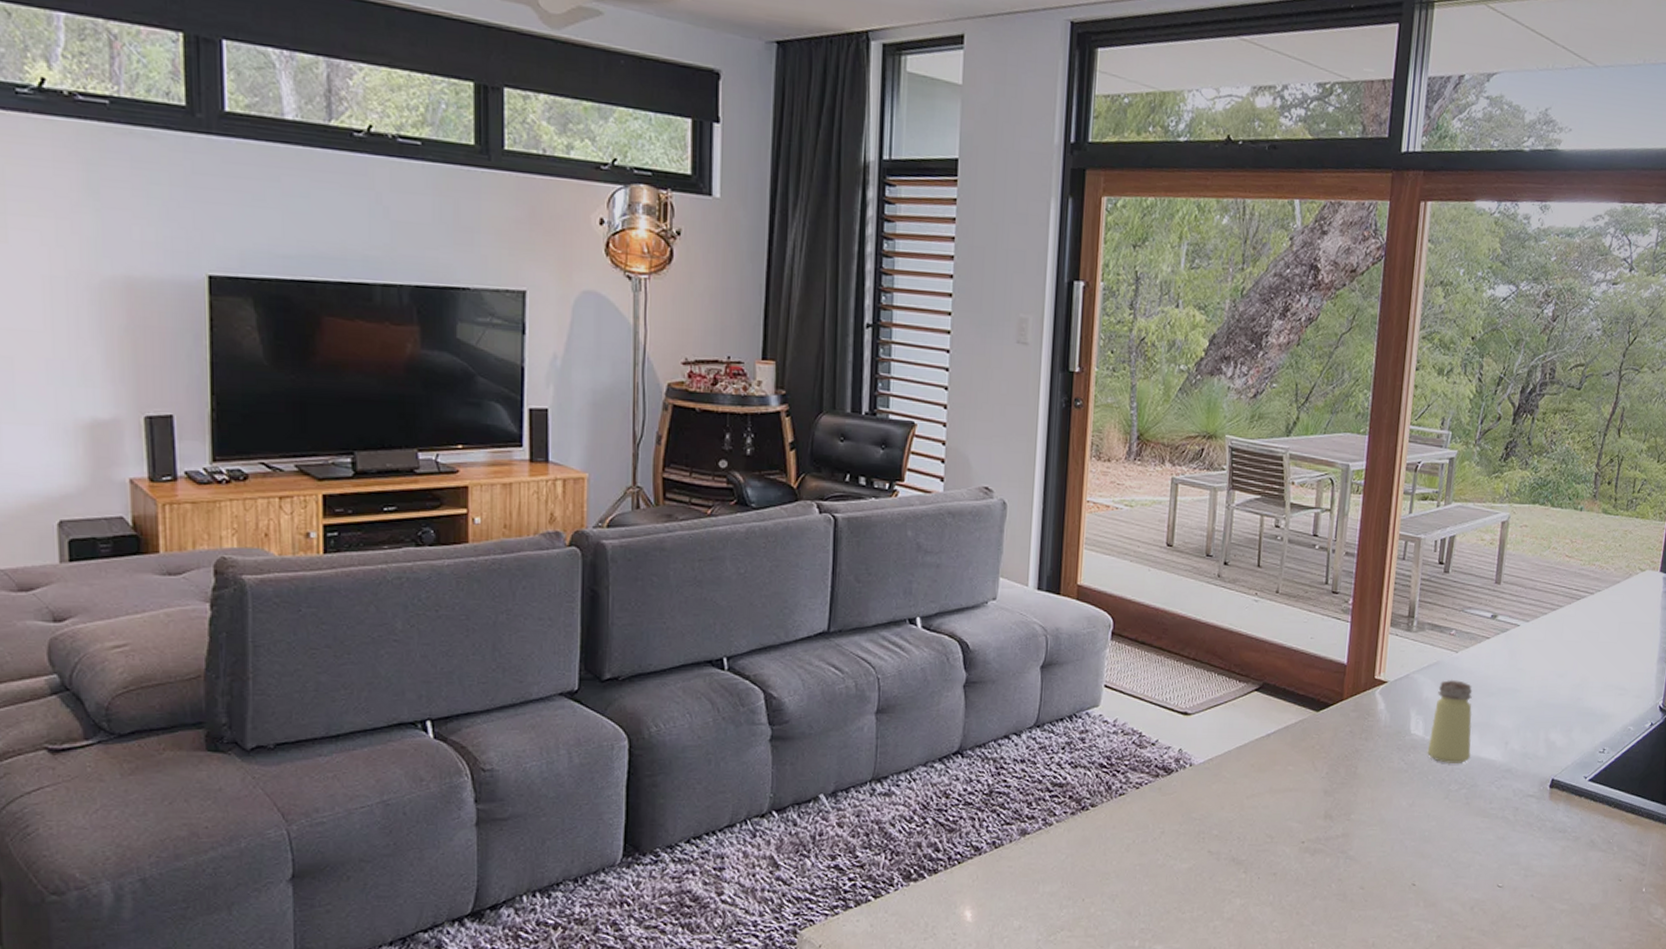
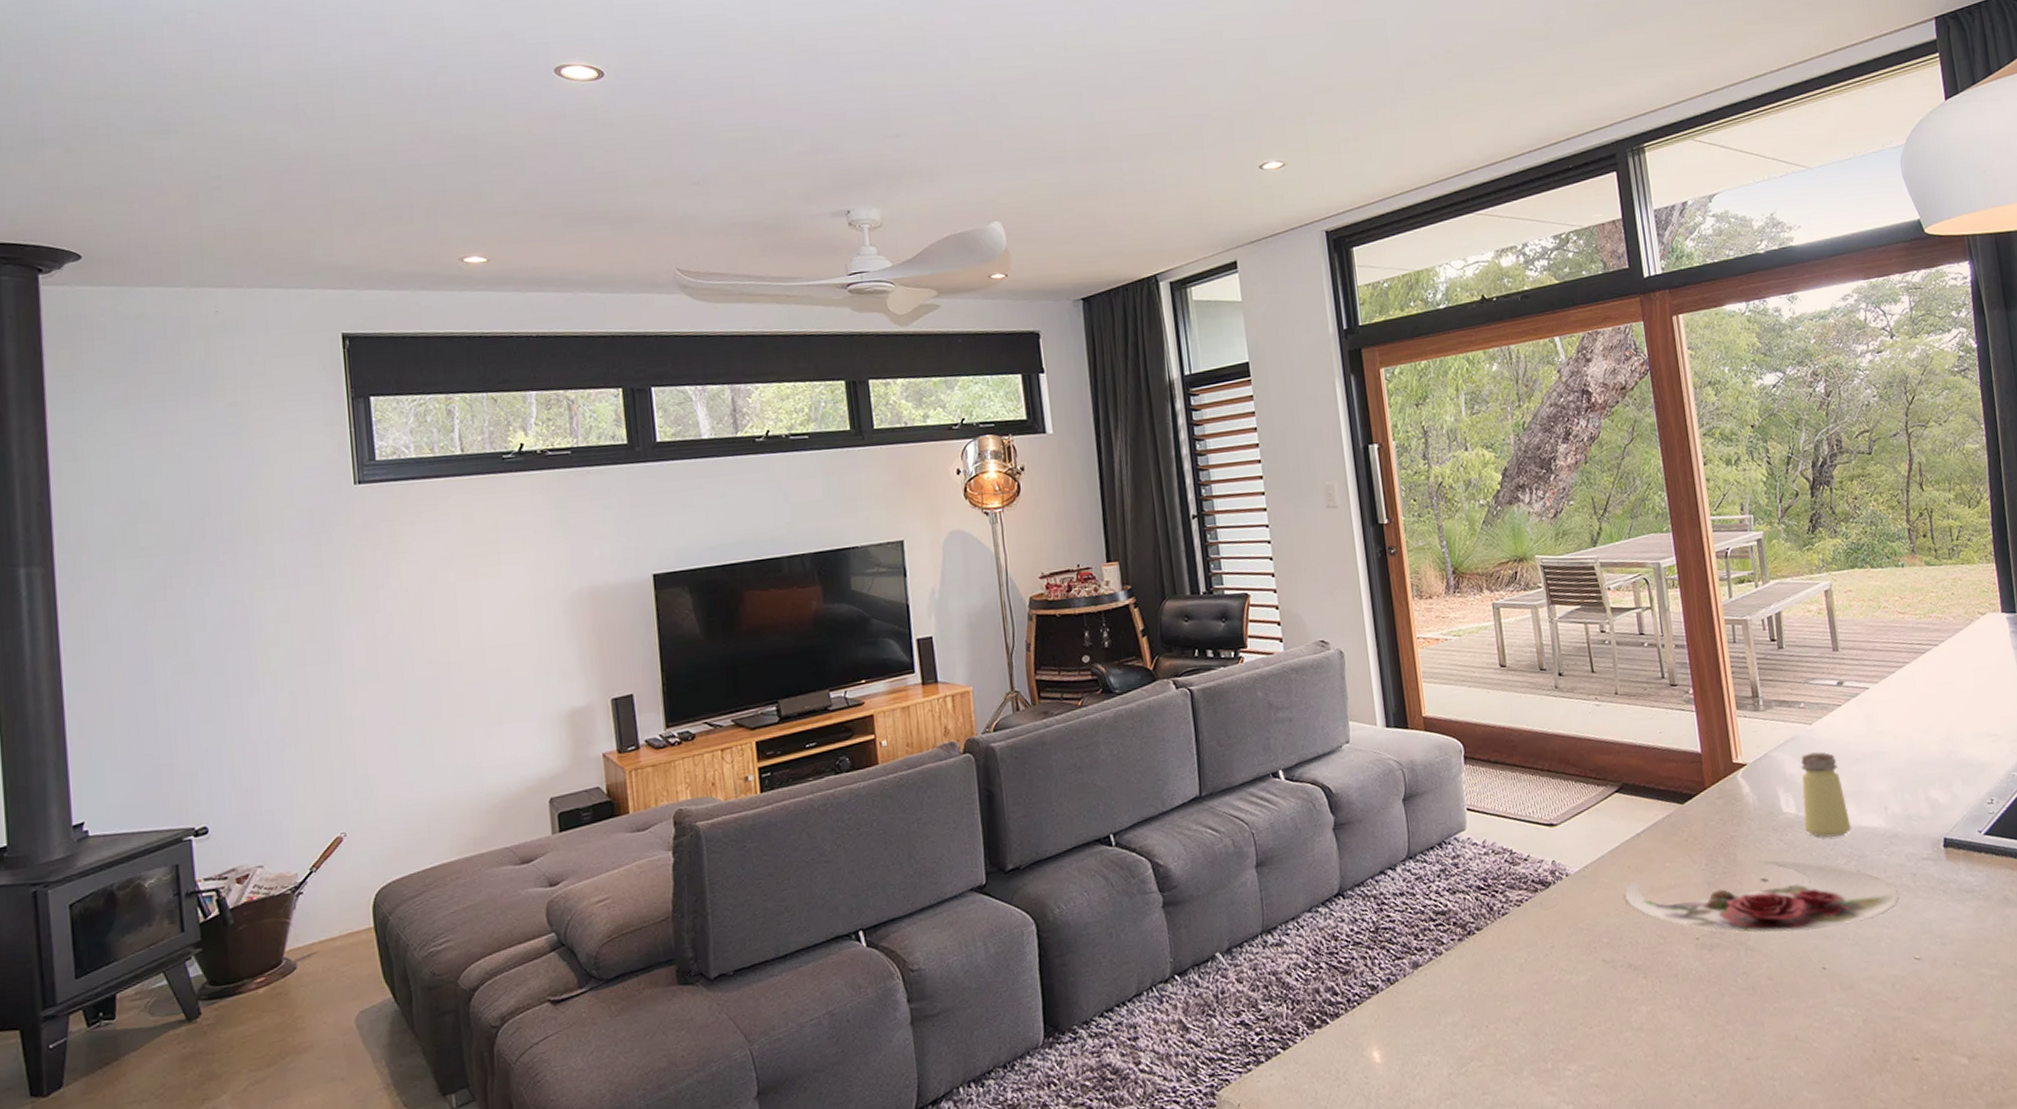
plate: none [1242,776,1498,848] -> present [1624,860,1900,932]

